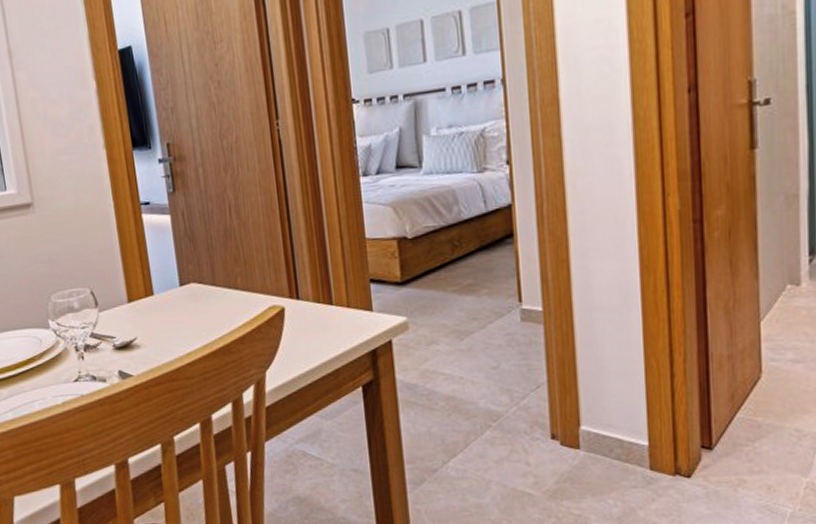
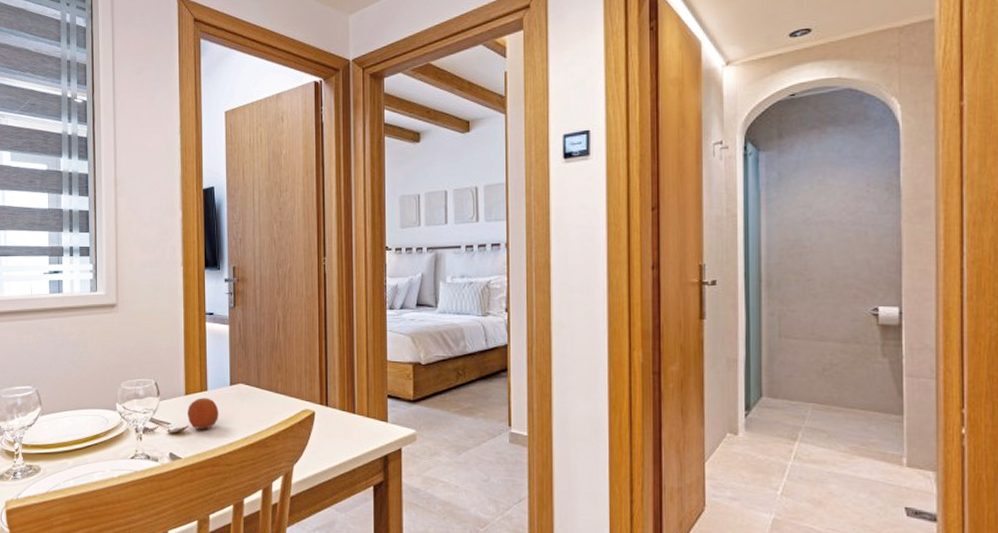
orange: none [133,303,171,341] -> present [188,398,219,429]

